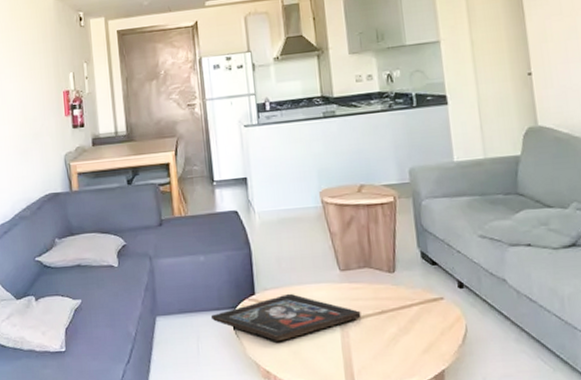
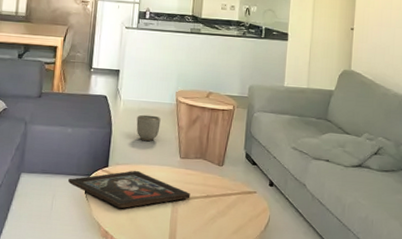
planter: none [278,224,309,257] -> present [136,114,161,142]

